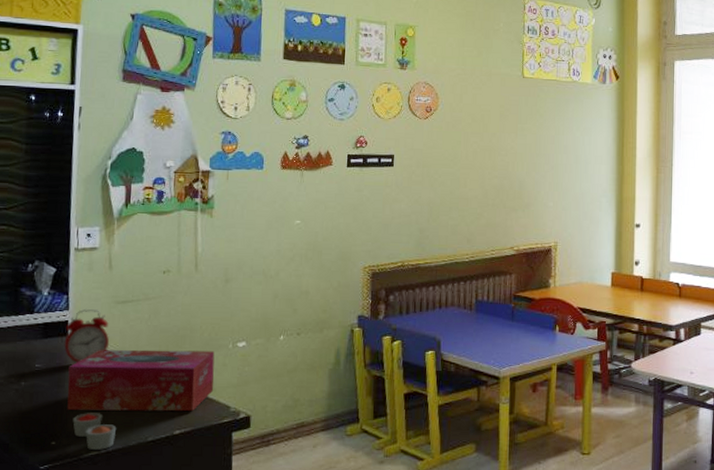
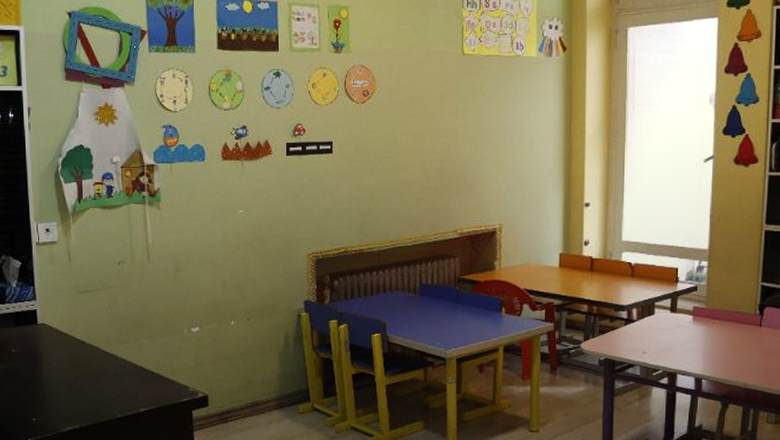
alarm clock: present [64,309,110,366] -> none [34,299,75,350]
tissue box: present [67,349,215,412] -> none [41,335,173,392]
candle: present [73,413,117,450] -> none [49,393,88,426]

